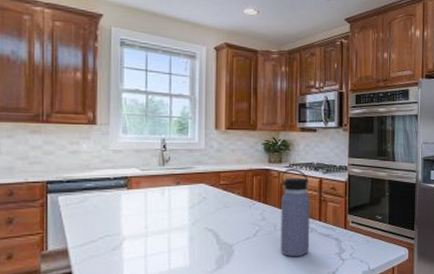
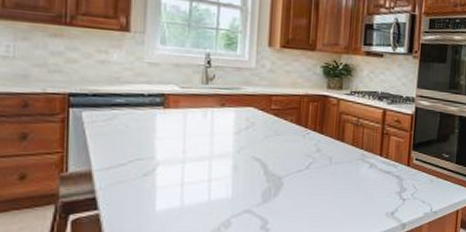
water bottle: present [280,169,311,257] -> none [335,96,372,193]

